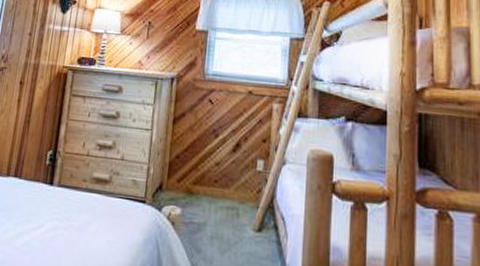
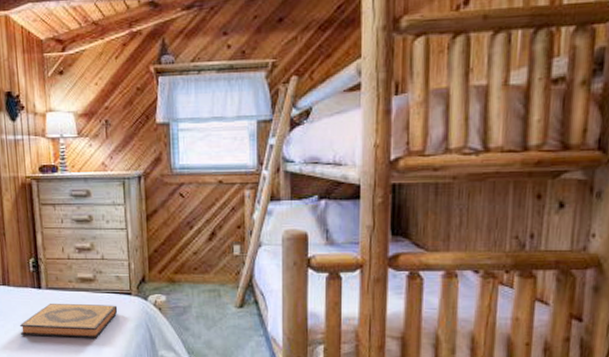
hardback book: none [19,203,129,251] -> present [19,304,118,338]

